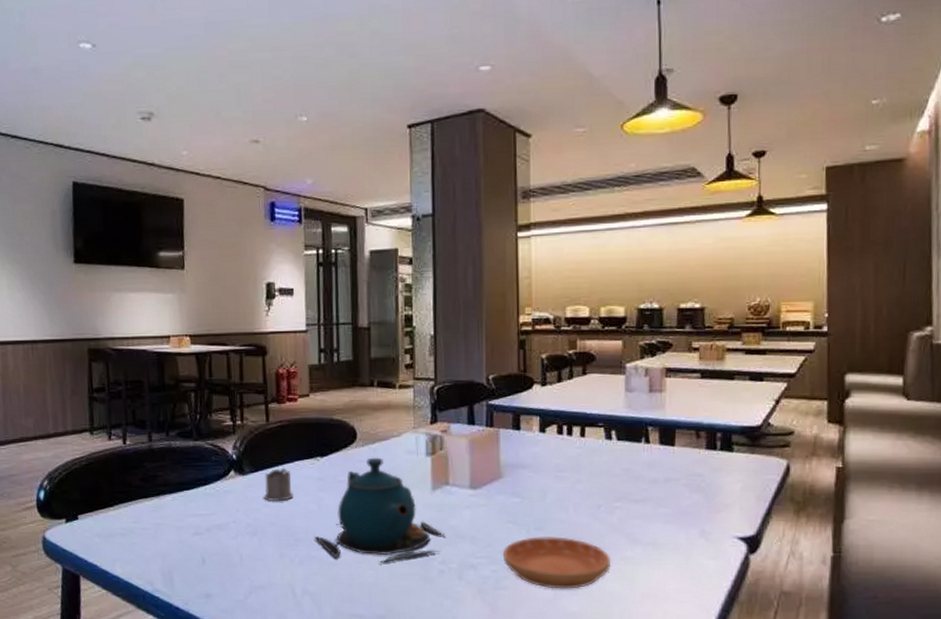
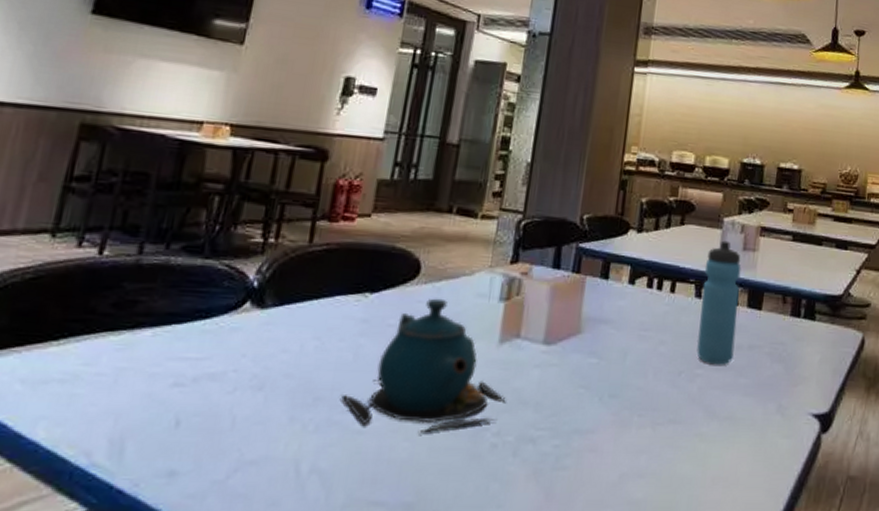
tea glass holder: present [263,468,294,502] -> none [283,304,328,347]
saucer: present [502,537,612,589] -> none [568,406,685,471]
water bottle: none [612,385,650,498] -> present [696,240,741,365]

